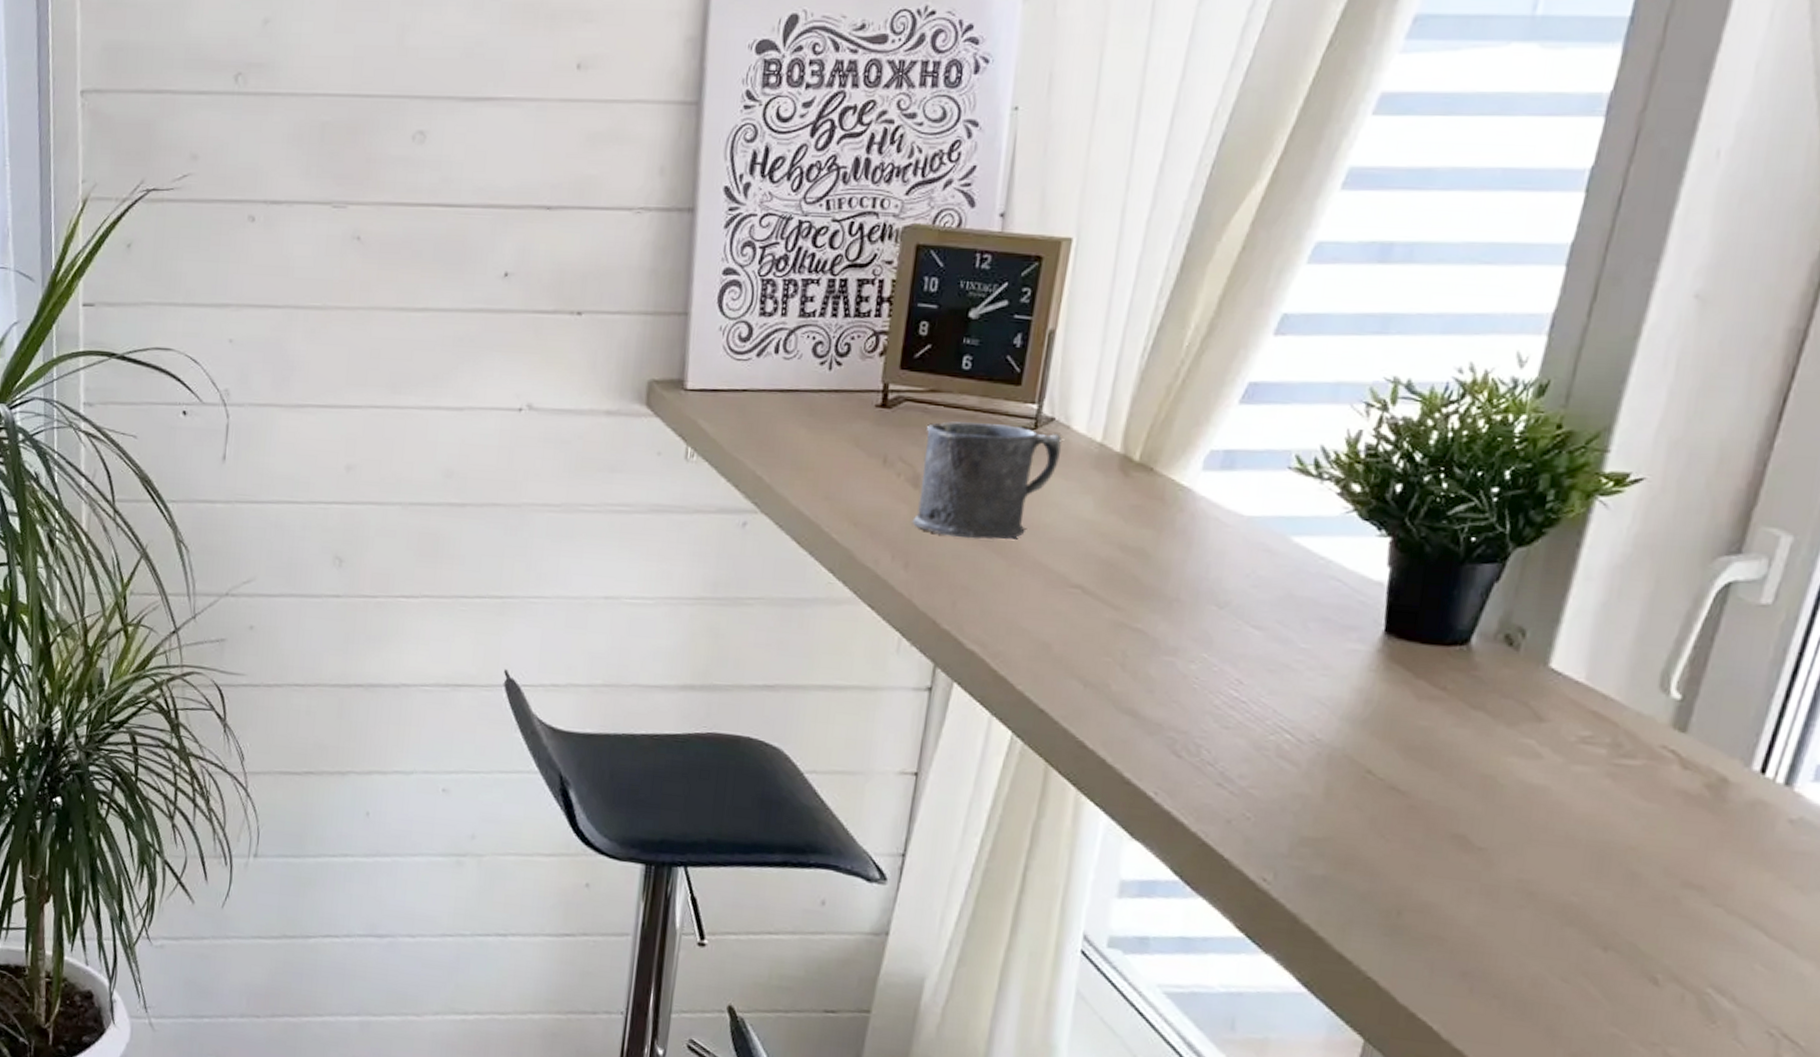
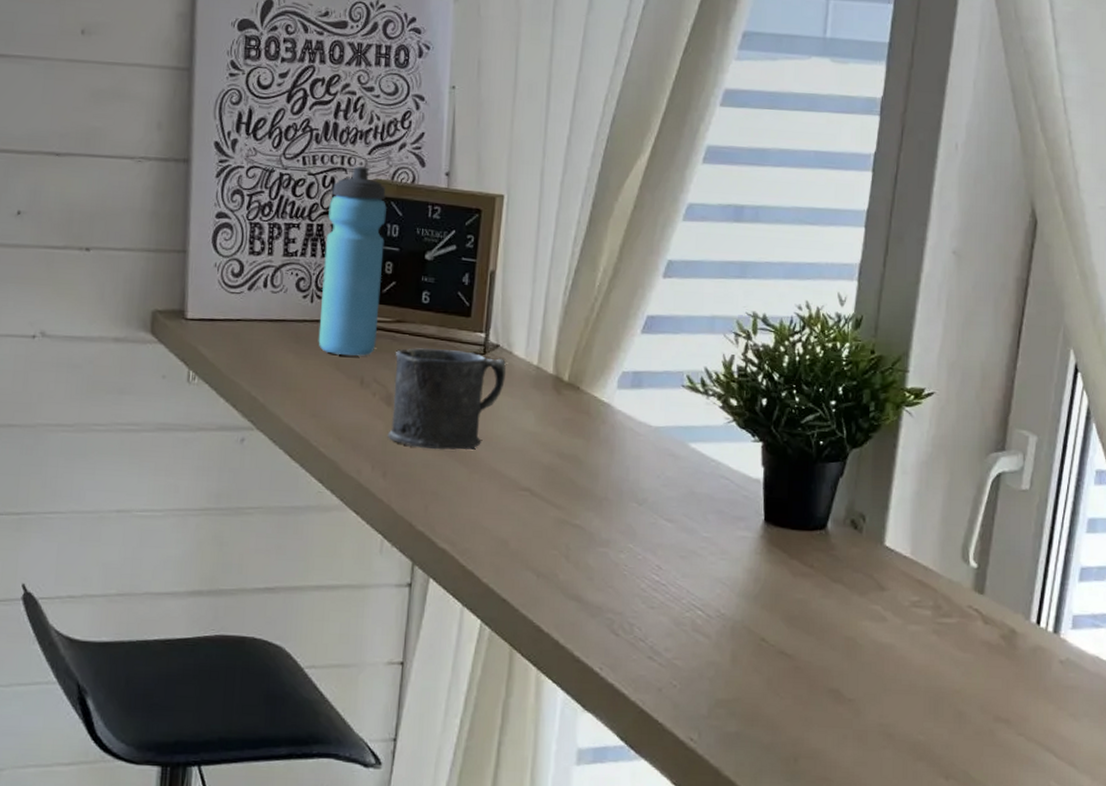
water bottle: none [835,209,925,431] -> present [318,166,387,356]

